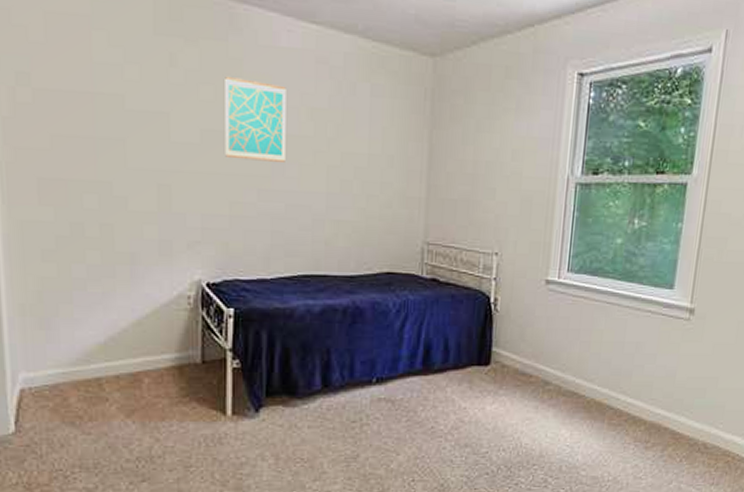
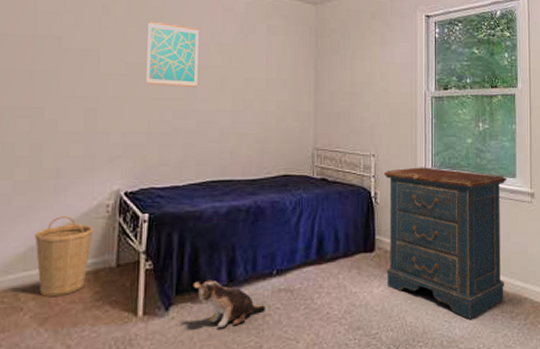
basket: none [114,306,176,389] -> present [35,216,94,297]
plush toy: none [284,383,364,433] -> present [193,280,266,328]
dresser: none [502,270,662,446] -> present [383,167,507,319]

